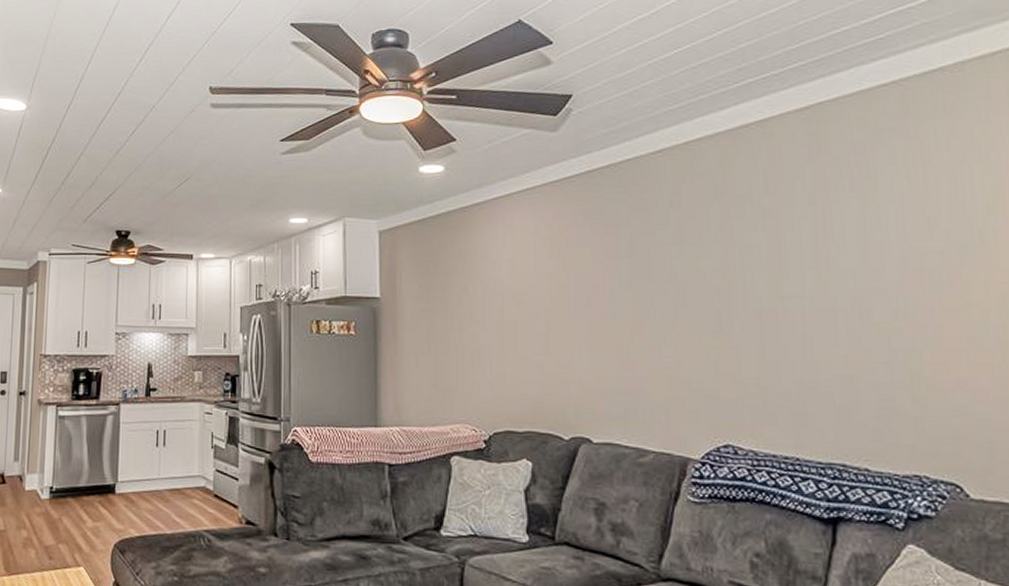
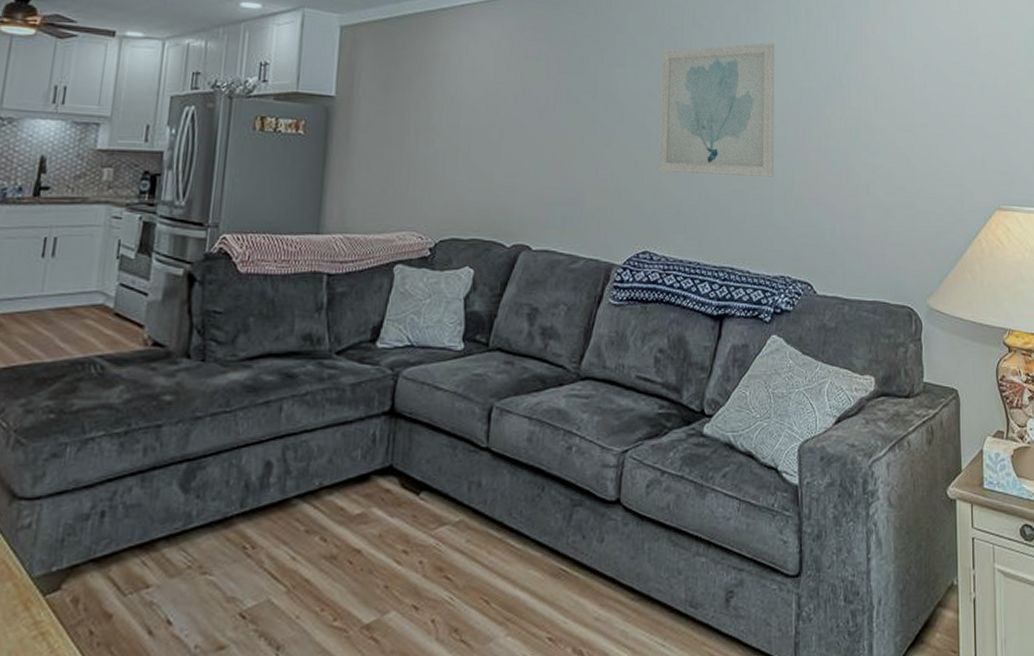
wall art: none [727,199,892,358] -> present [658,42,775,177]

